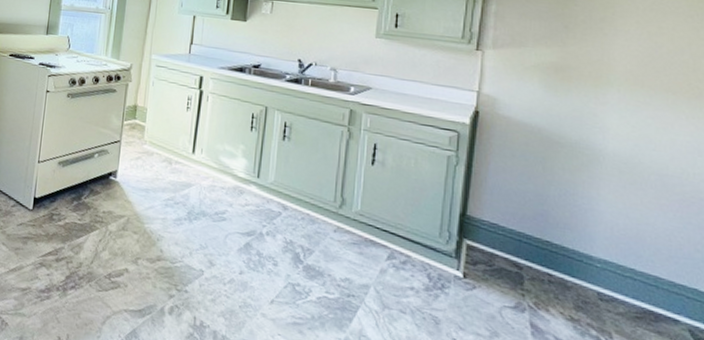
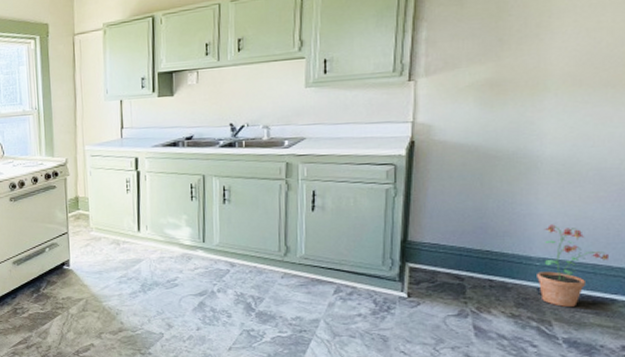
potted plant: none [597,224,670,321] -> present [537,224,608,307]

